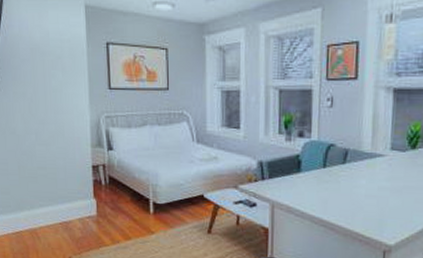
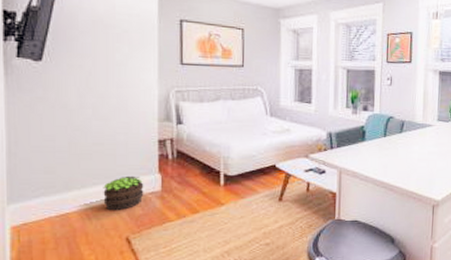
potted plant: none [48,199,82,232] -> present [103,175,144,211]

